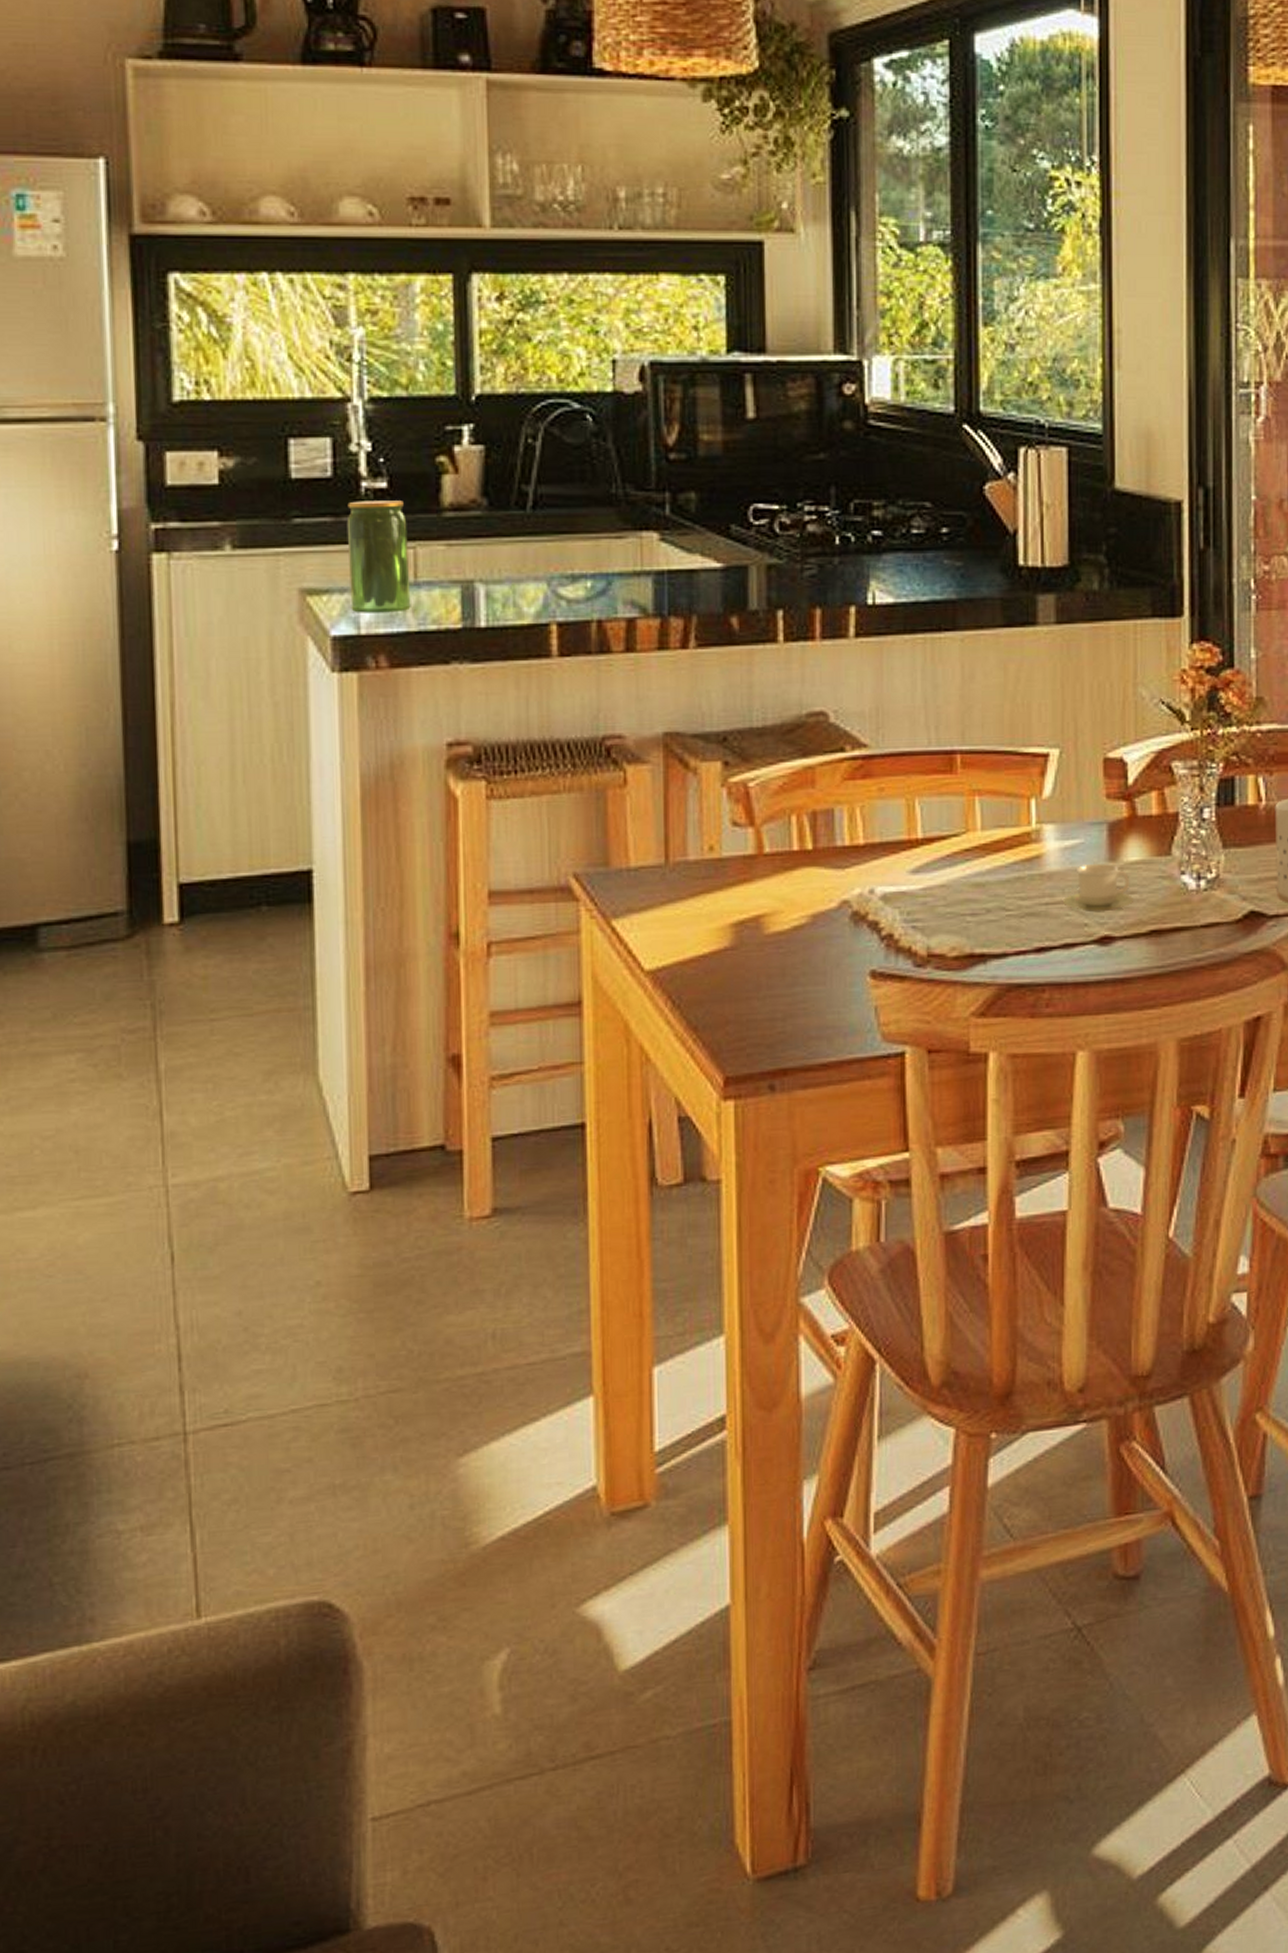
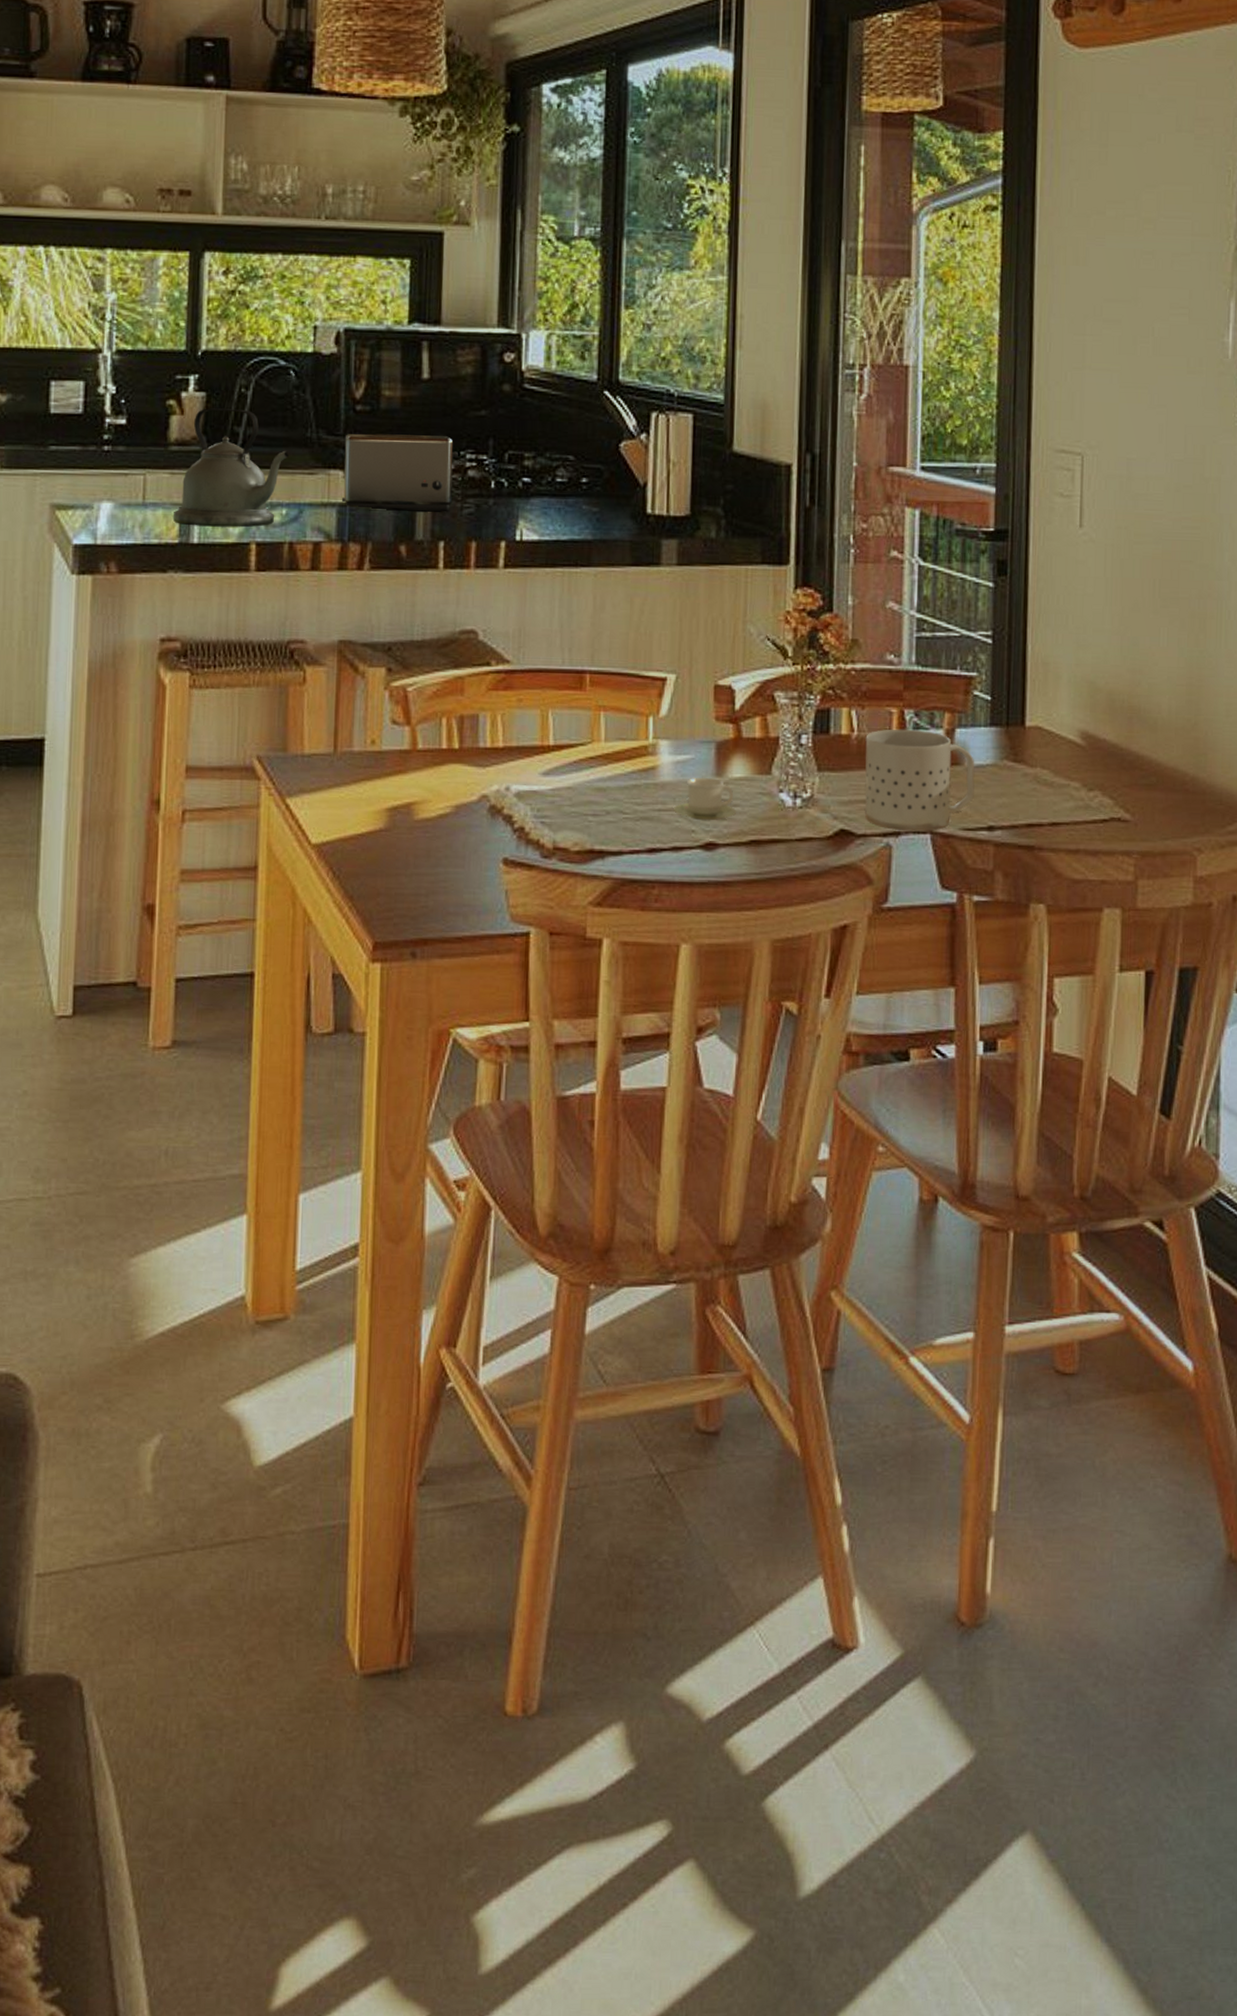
jar: present [346,500,411,613] -> none [90,434,140,528]
kettle: none [454,464,590,607] -> present [173,408,289,528]
toaster: none [657,484,795,578] -> present [341,434,458,513]

